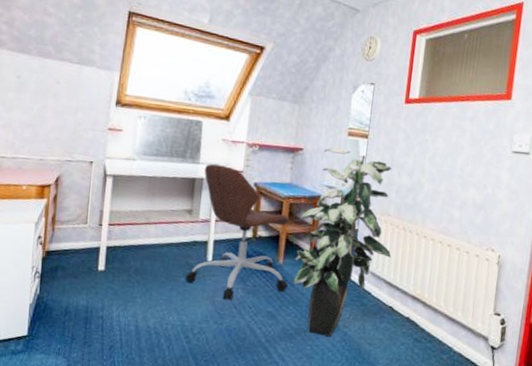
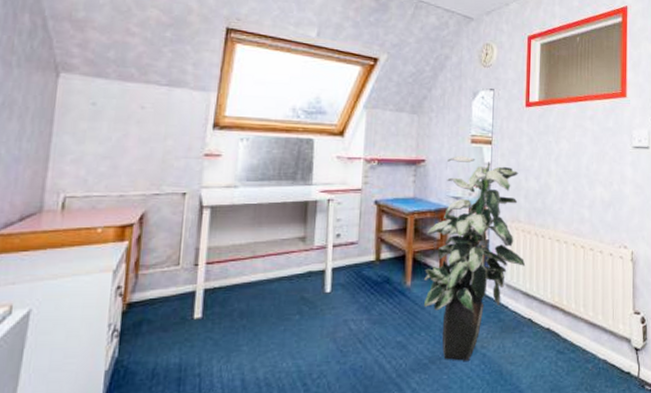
office chair: present [185,163,290,301] -> none [301,183,418,335]

